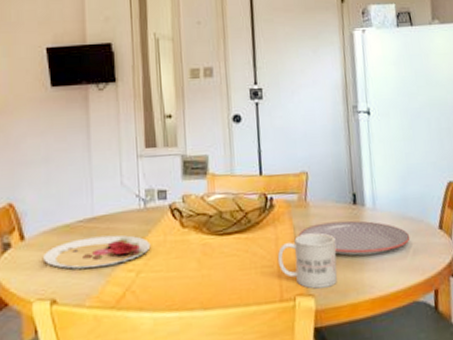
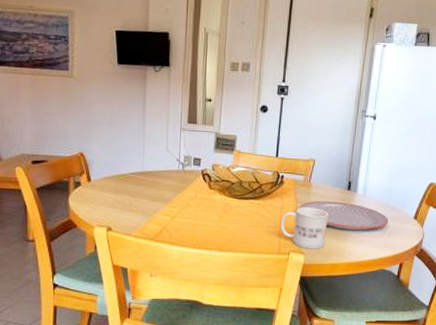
plate: present [44,235,151,269] -> none [104,186,184,209]

